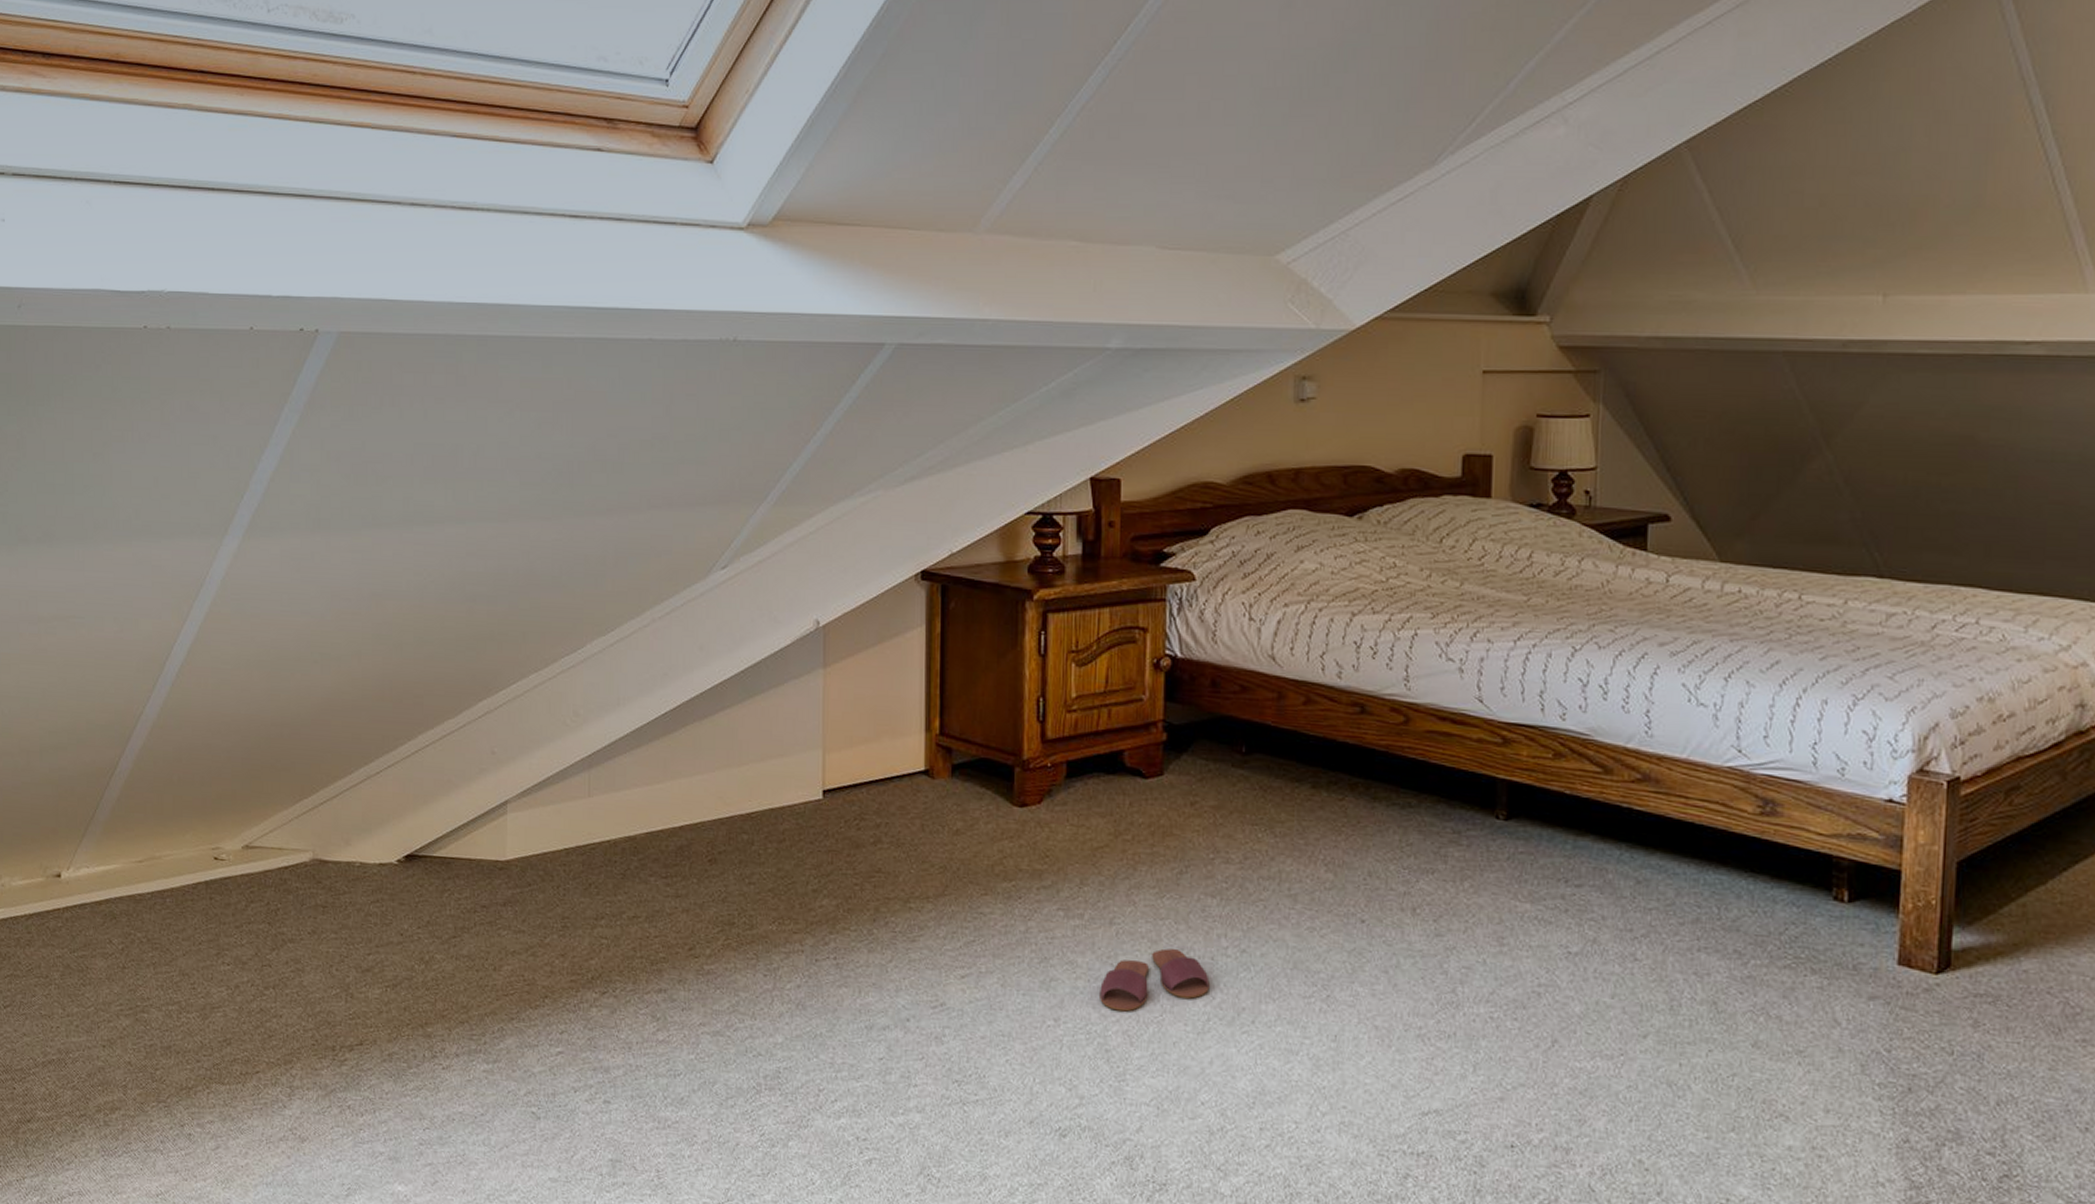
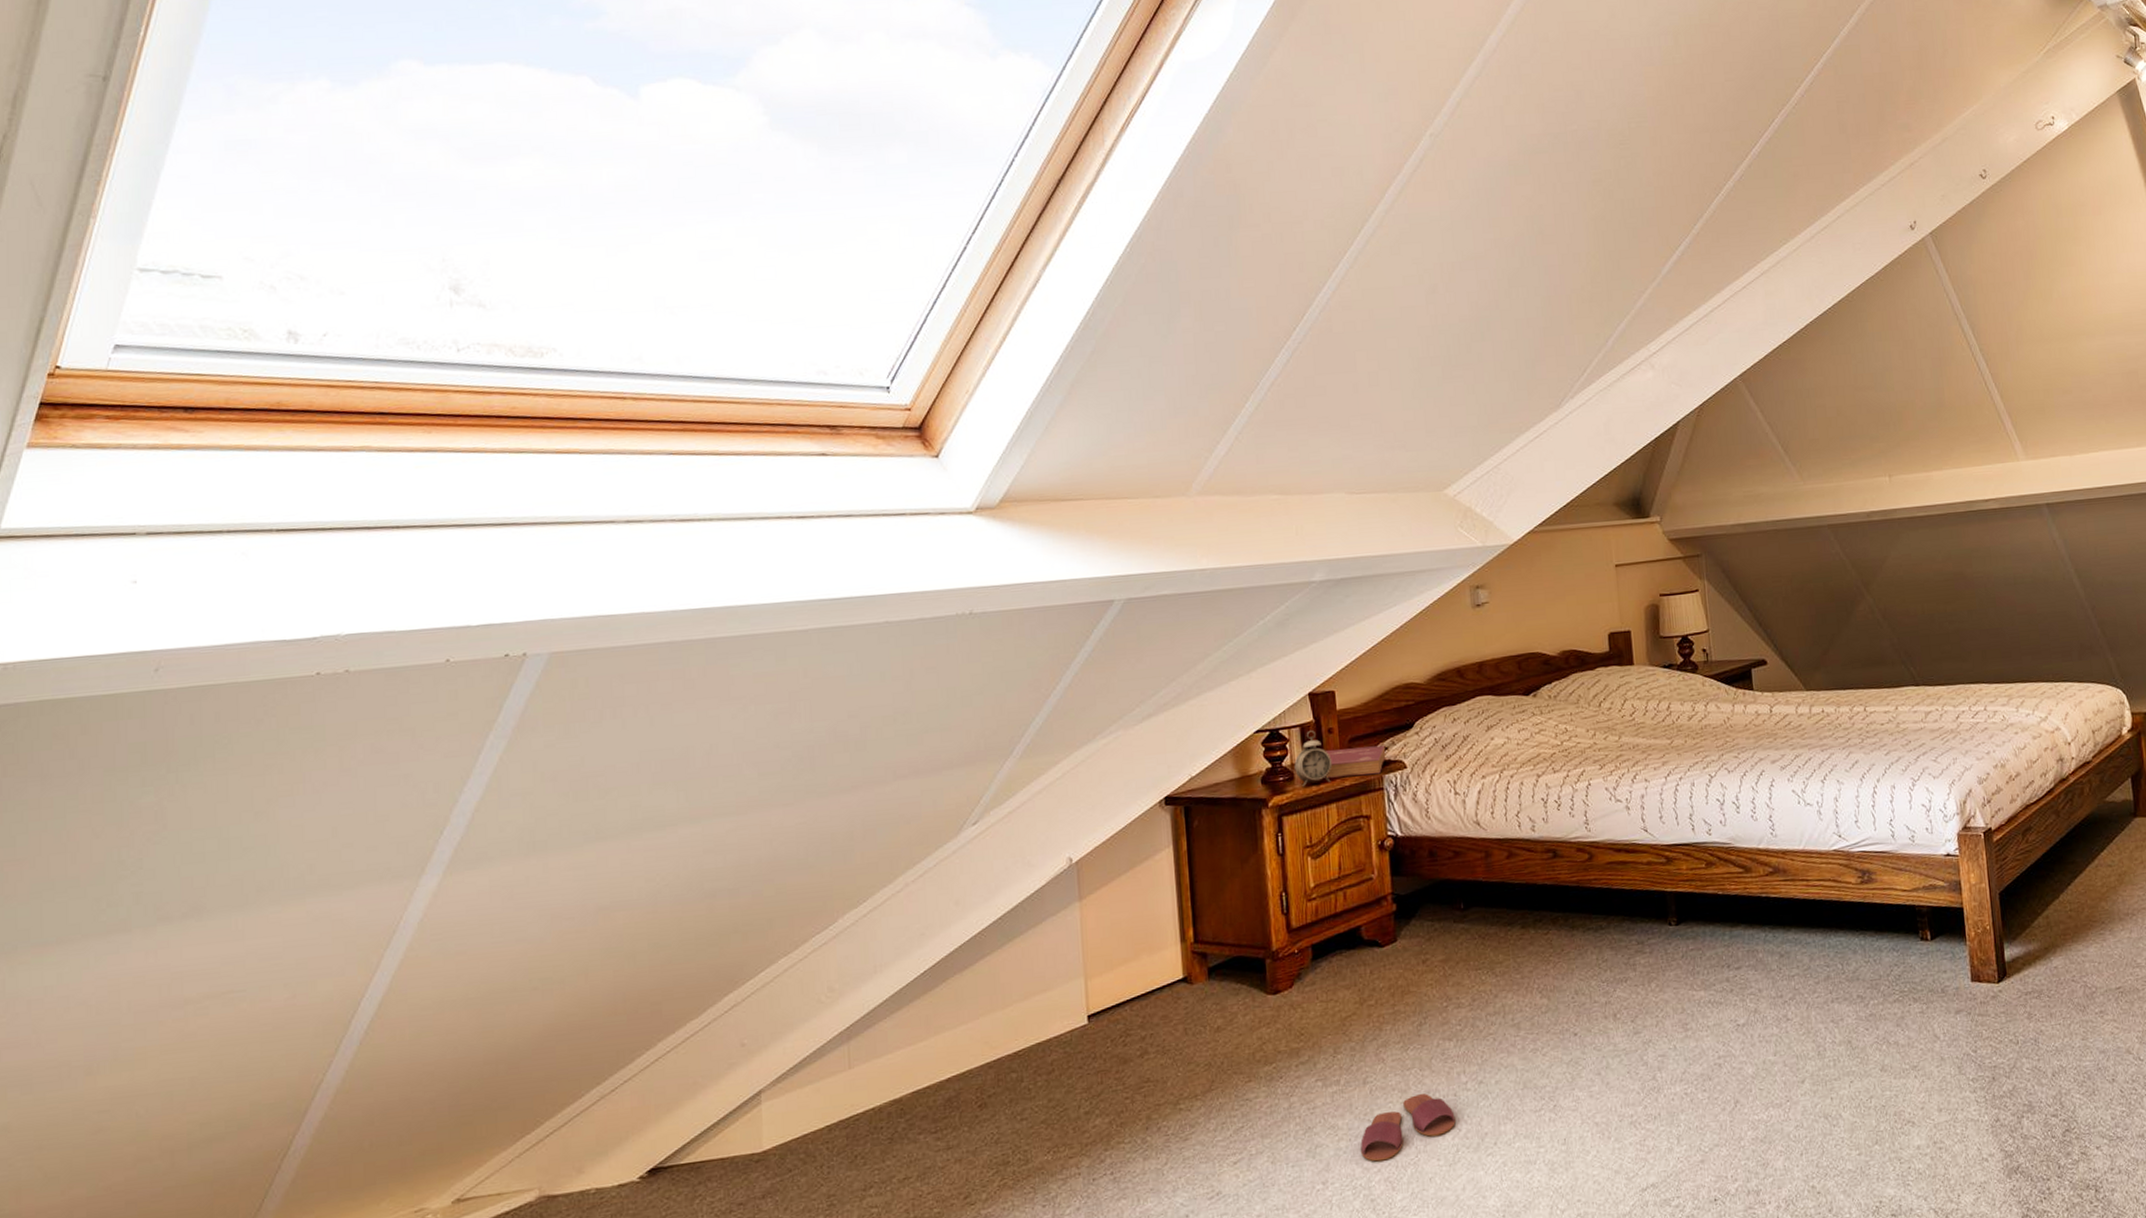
alarm clock: none [1066,521,1110,584] -> present [1294,731,1333,787]
book: none [1100,545,1173,583] -> present [1325,745,1386,778]

